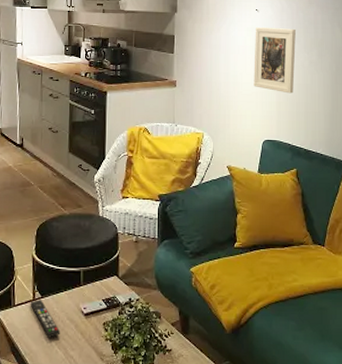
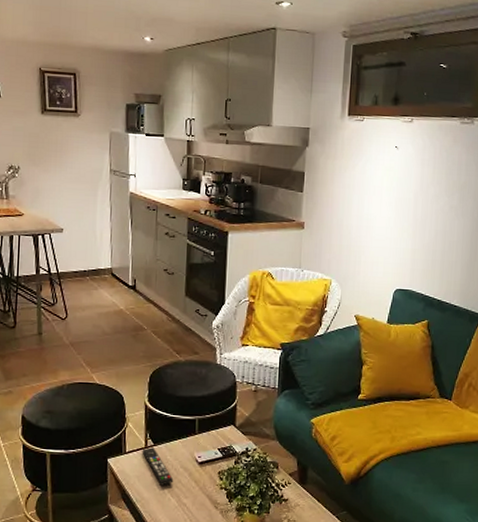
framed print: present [254,26,296,94] -> none [388,165,437,240]

